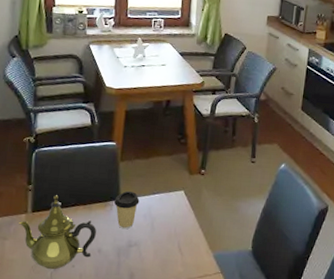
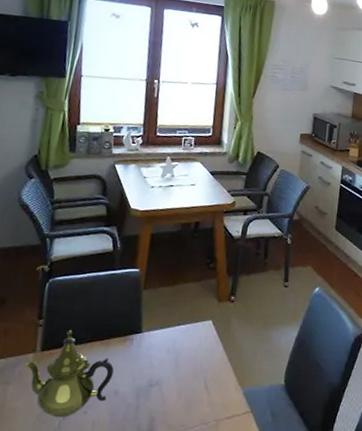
coffee cup: present [113,190,140,230] -> none [134,322,163,367]

